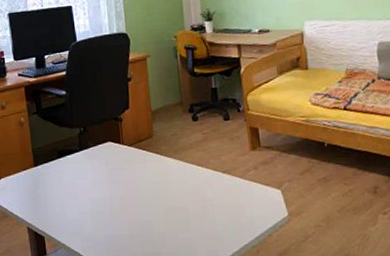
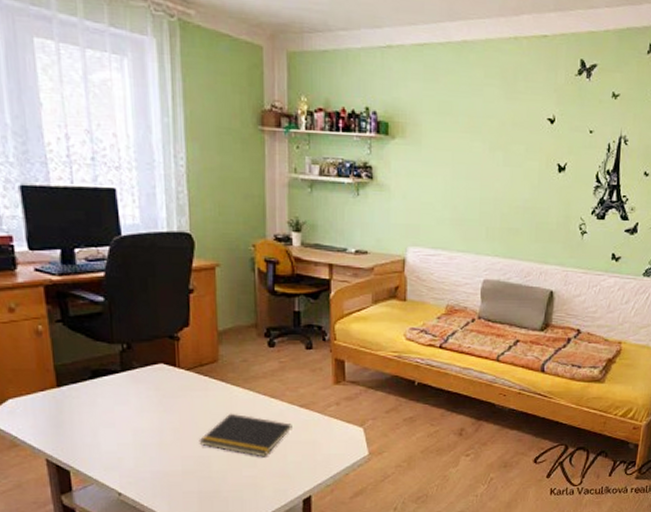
notepad: none [141,181,218,221] -> present [199,413,292,457]

